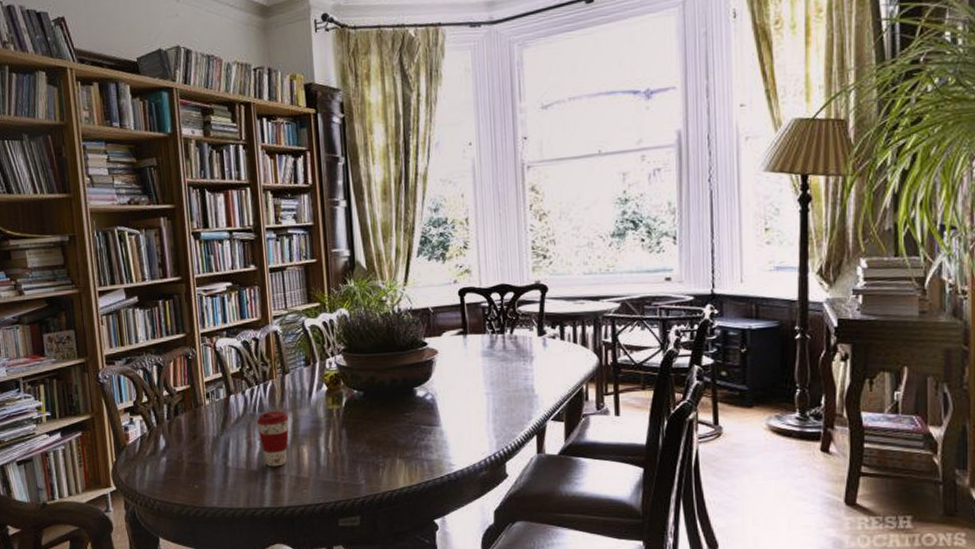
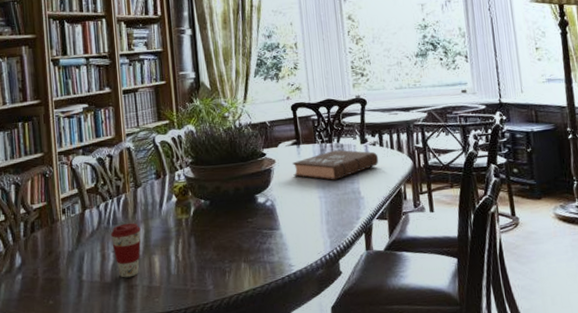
book: none [457,342,558,376] -> present [292,150,379,180]

